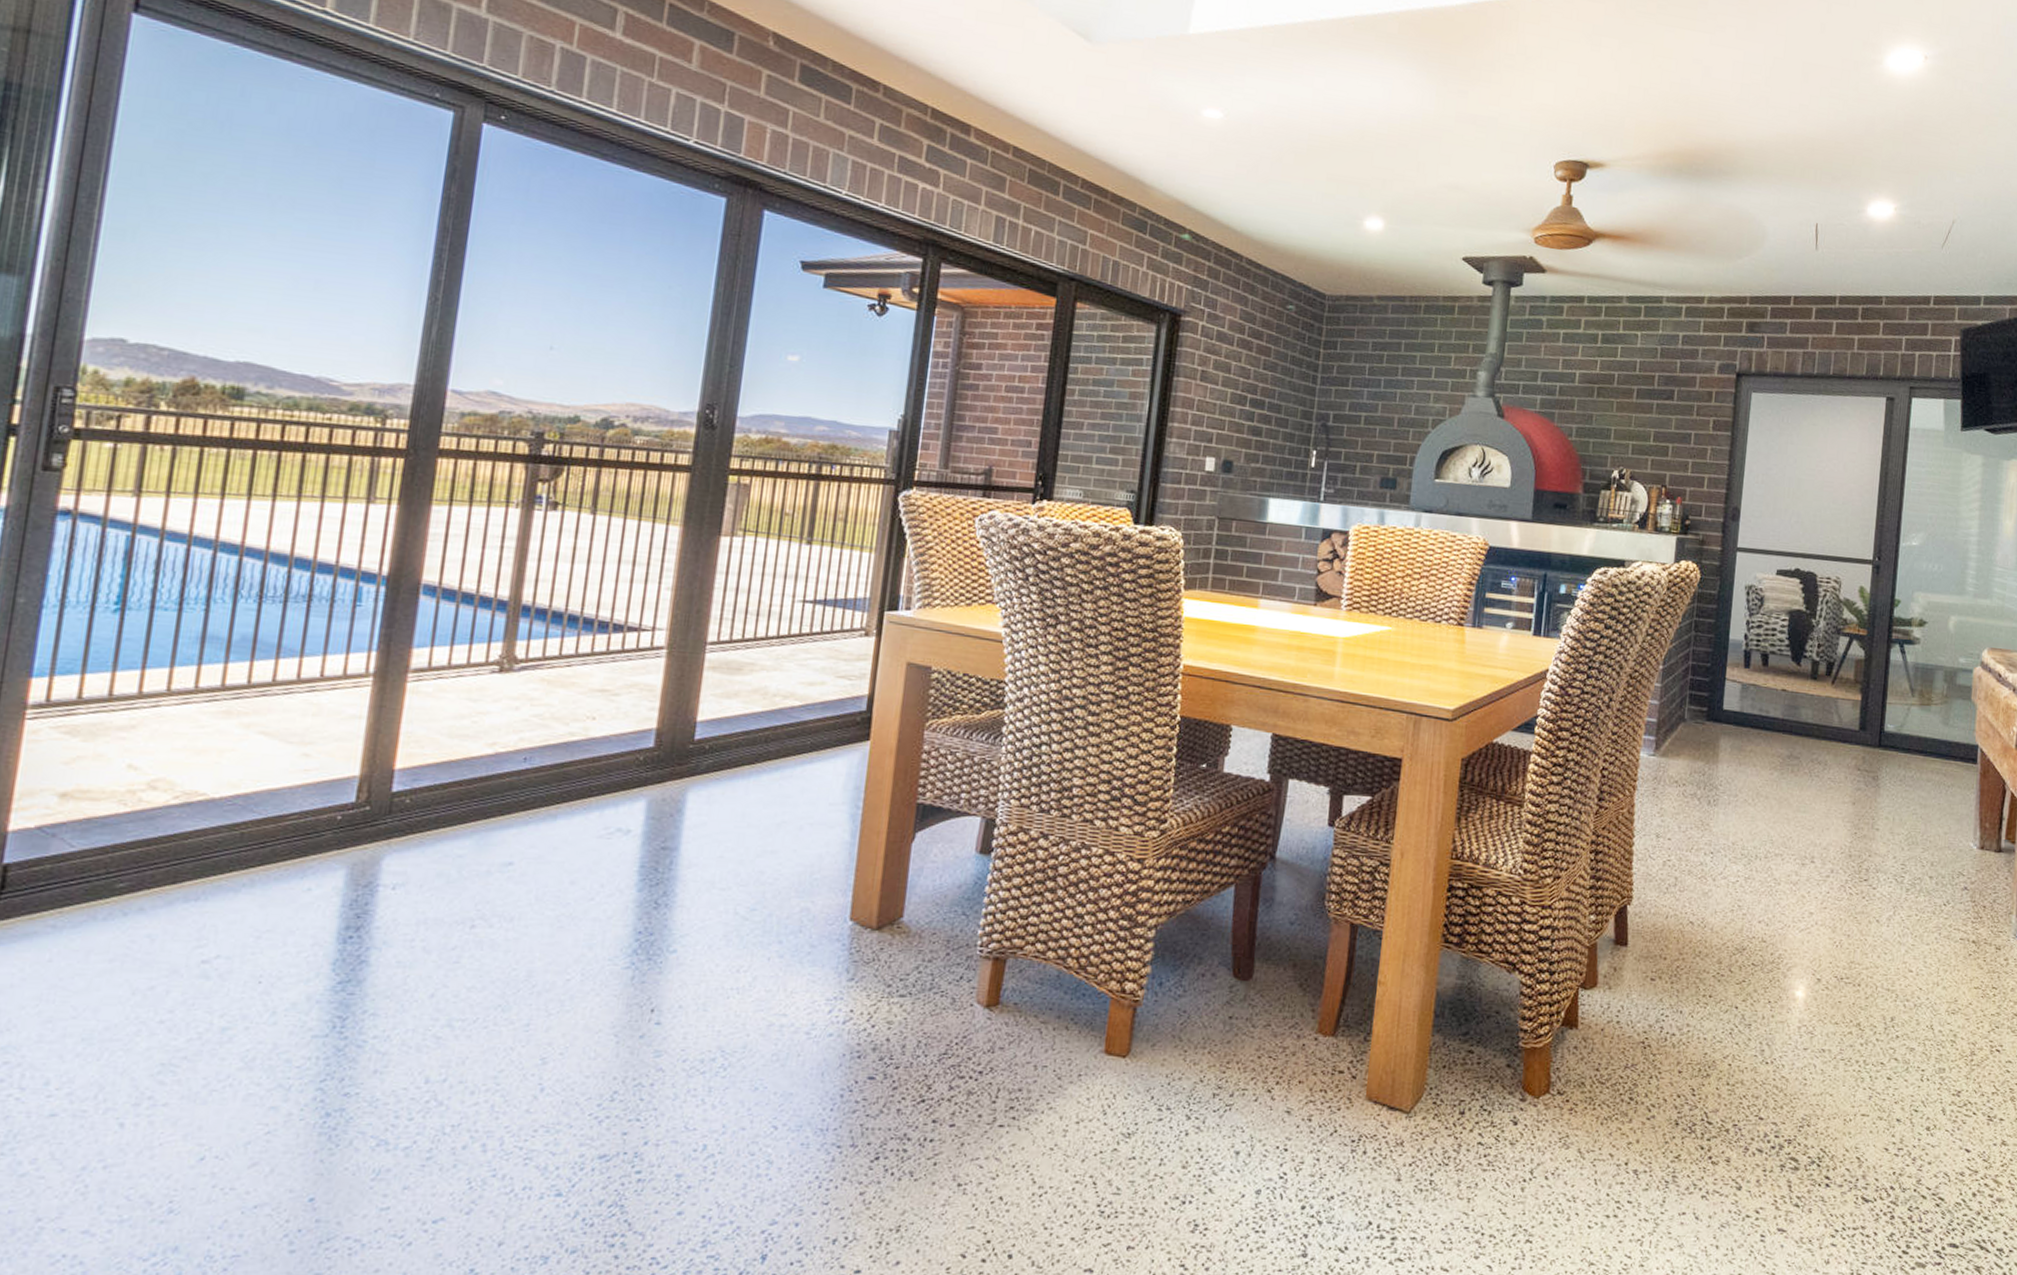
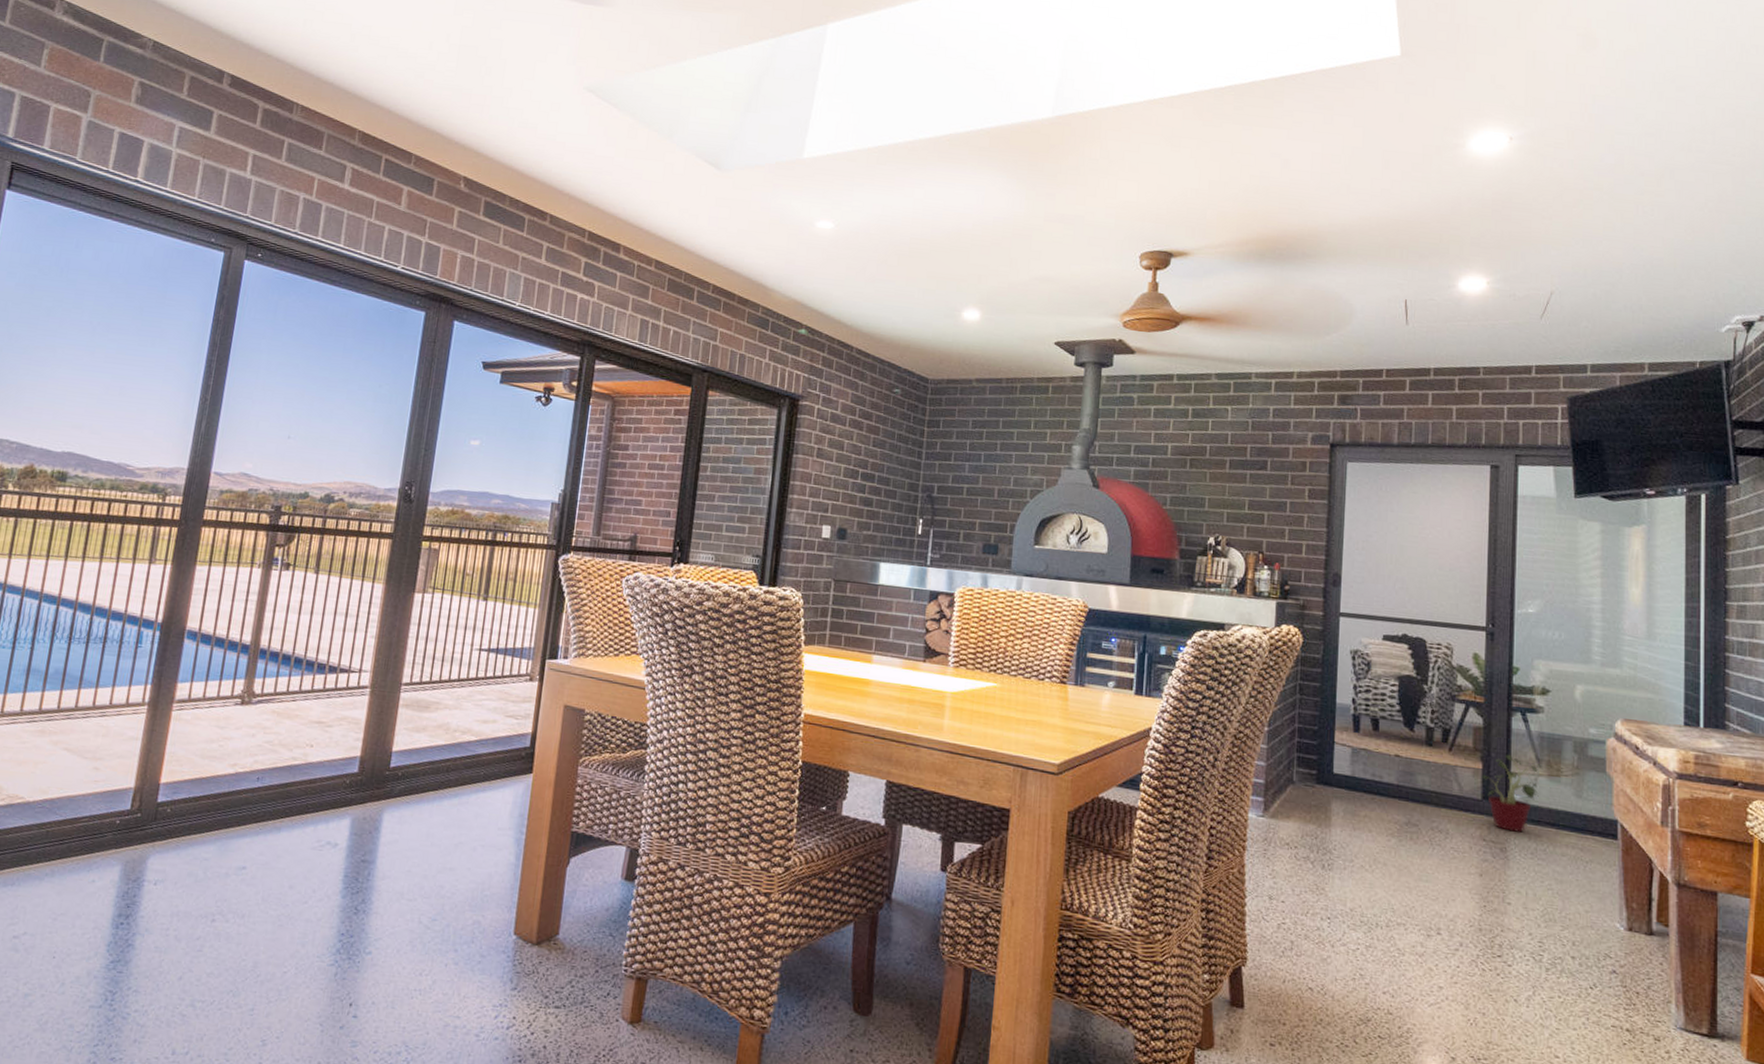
potted plant: none [1860,686,1916,761] -> present [1481,755,1543,832]

